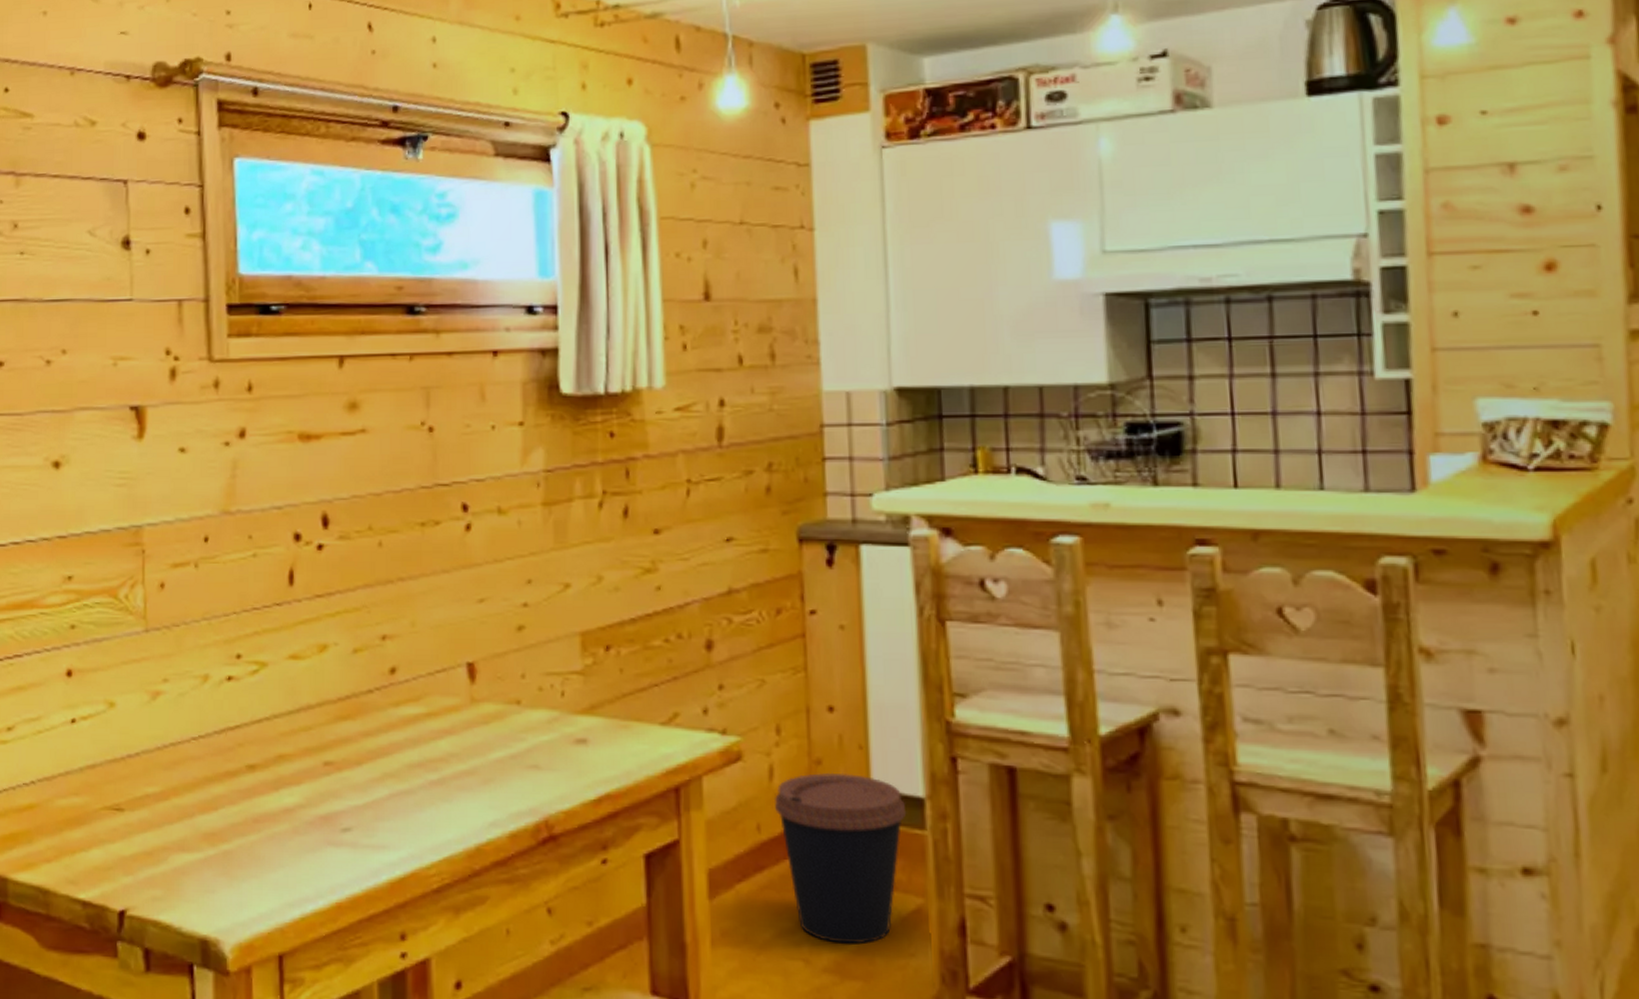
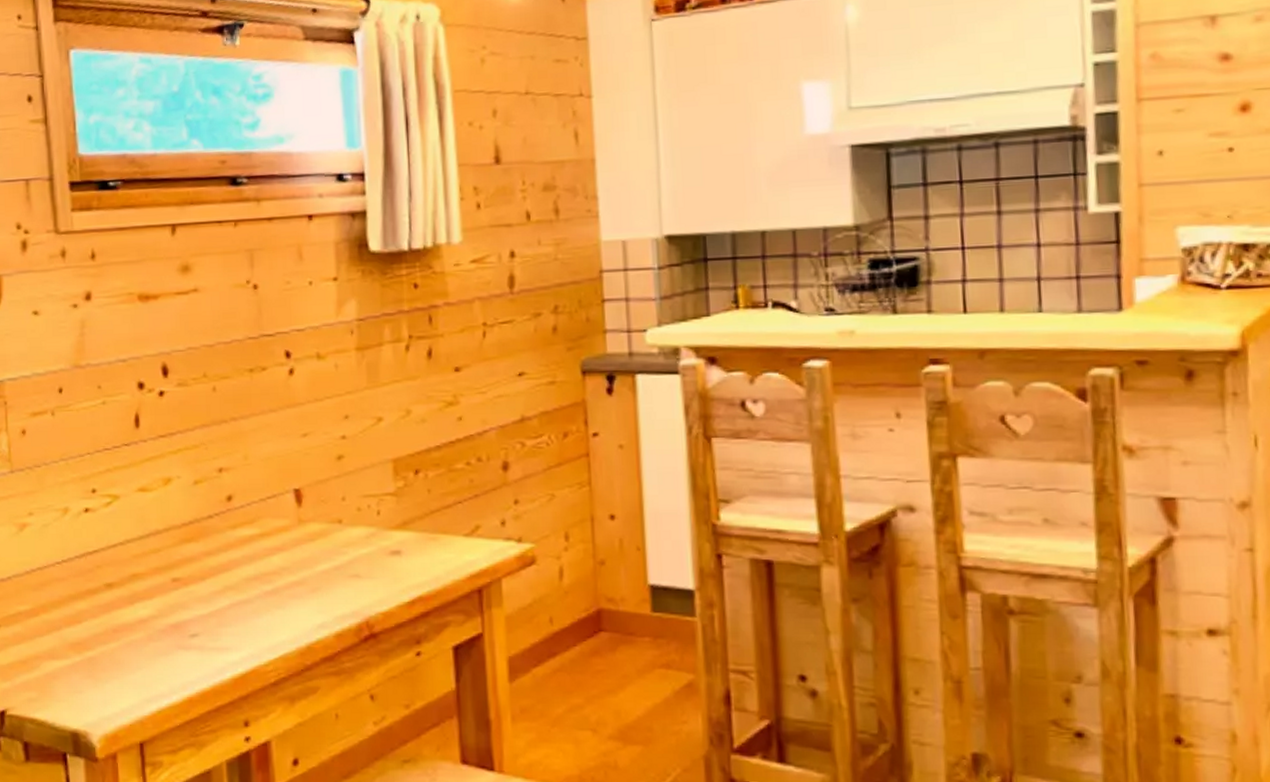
coffee cup: present [773,772,907,944] -> none [564,571,679,715]

